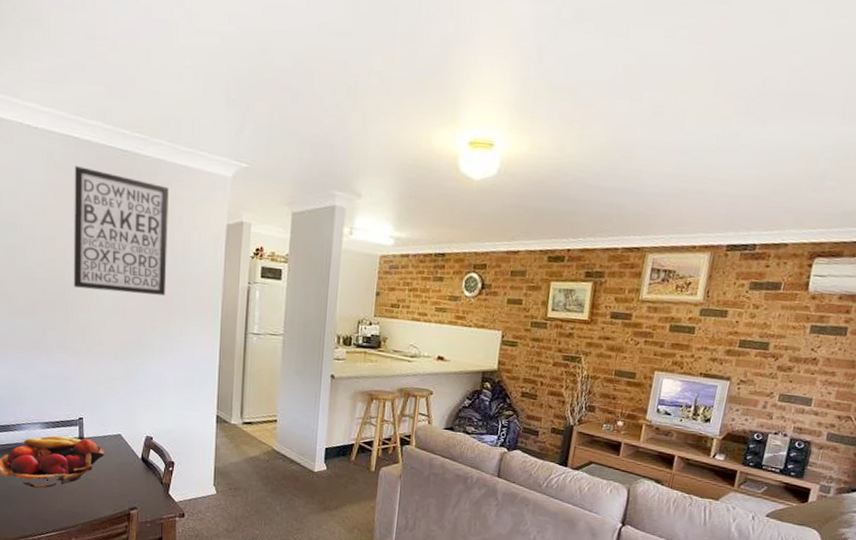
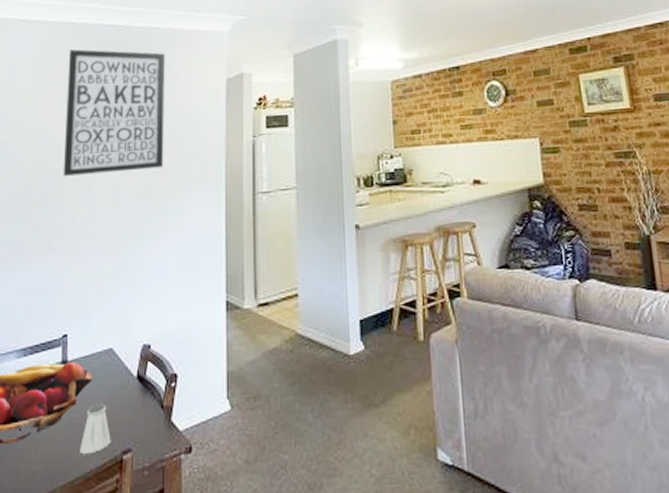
saltshaker: none [96,472,121,506] -> present [80,403,111,455]

